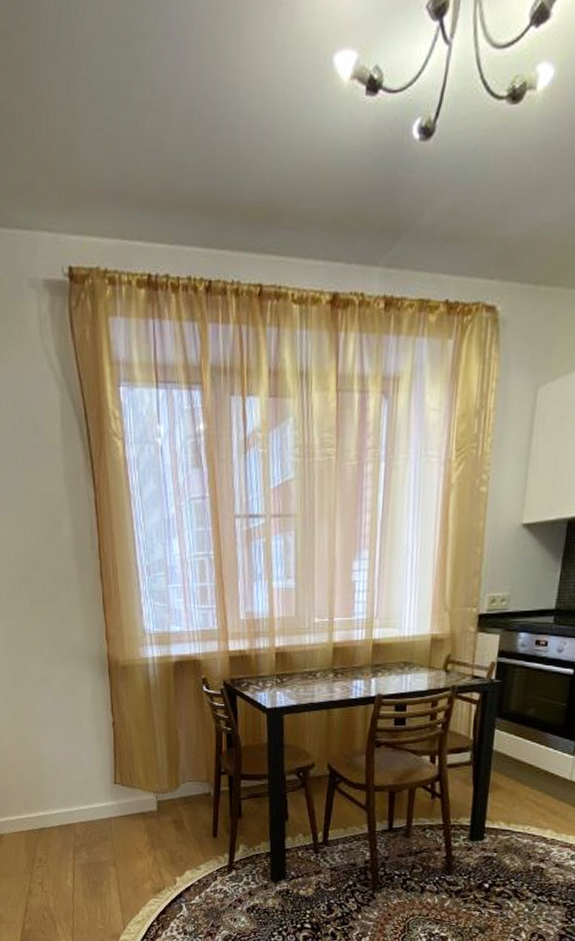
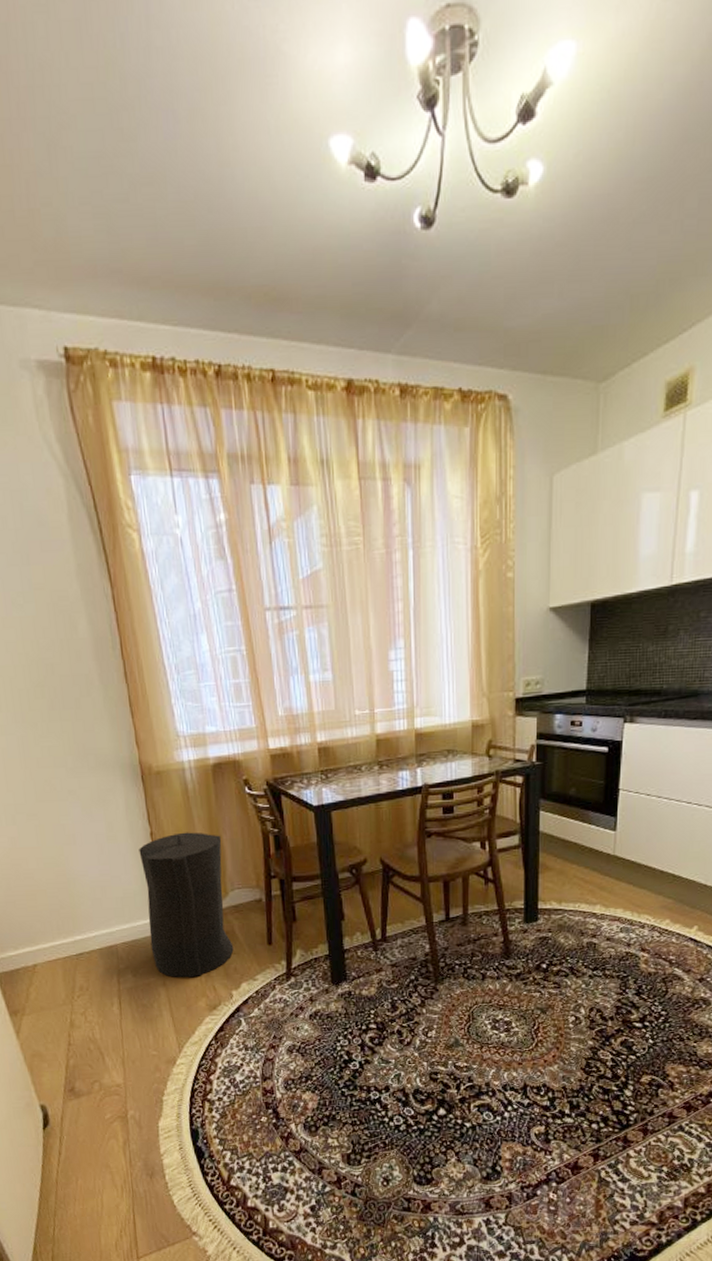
trash can: none [101,724,181,861] -> present [139,832,234,978]

